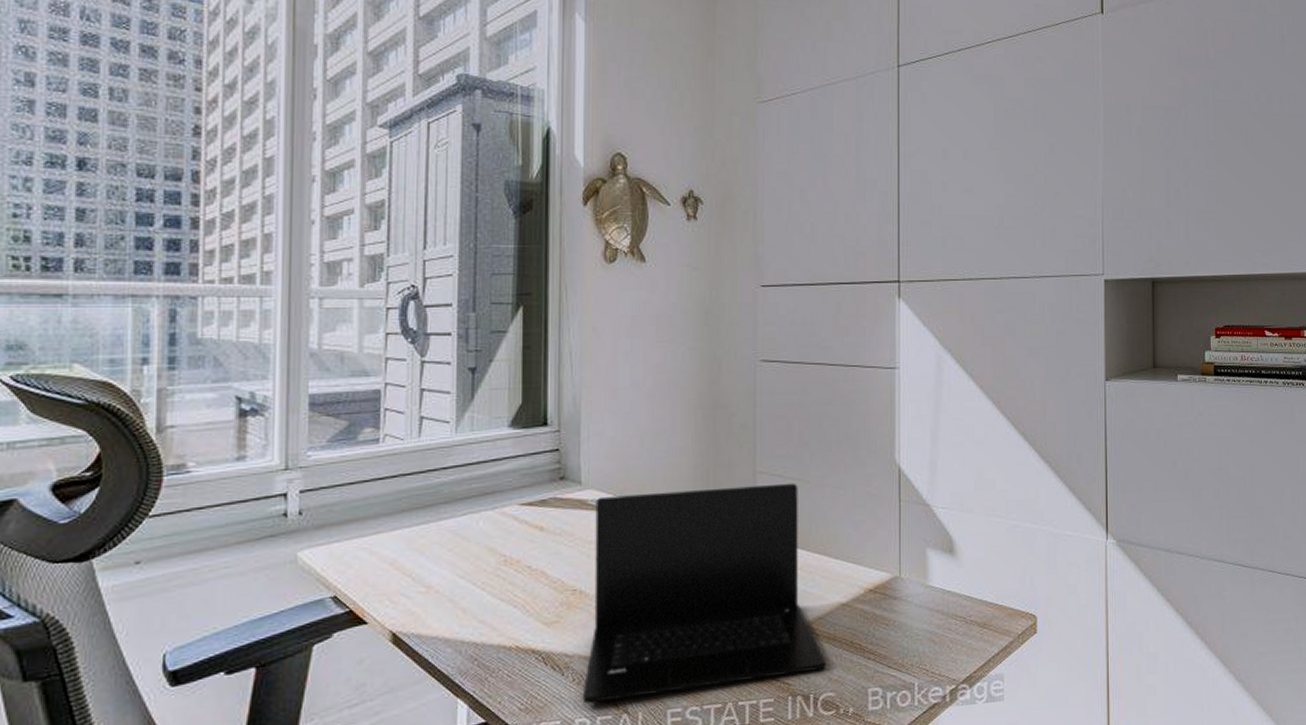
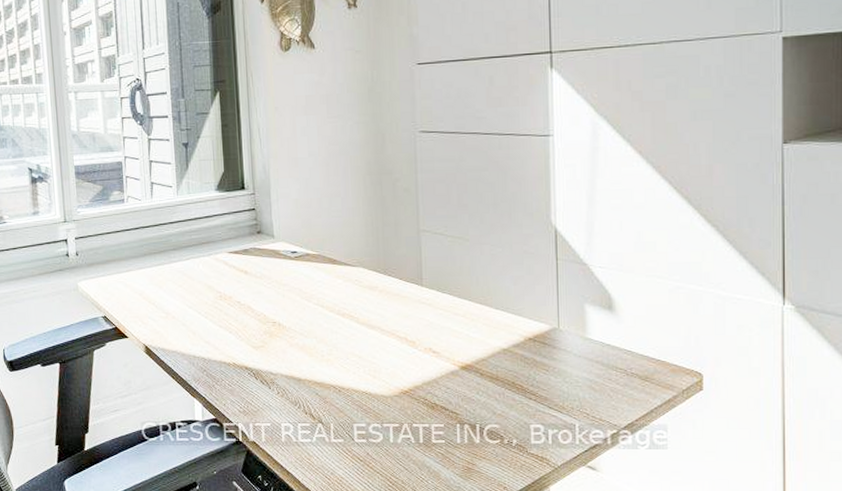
laptop: present [582,483,826,704] -> none [285,240,490,412]

